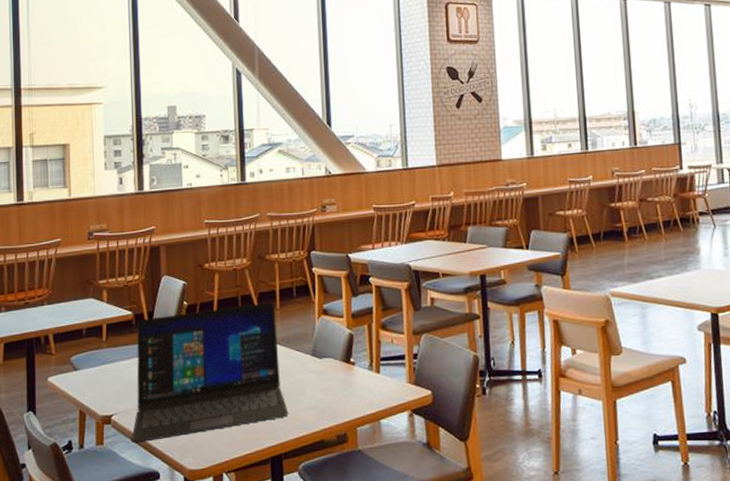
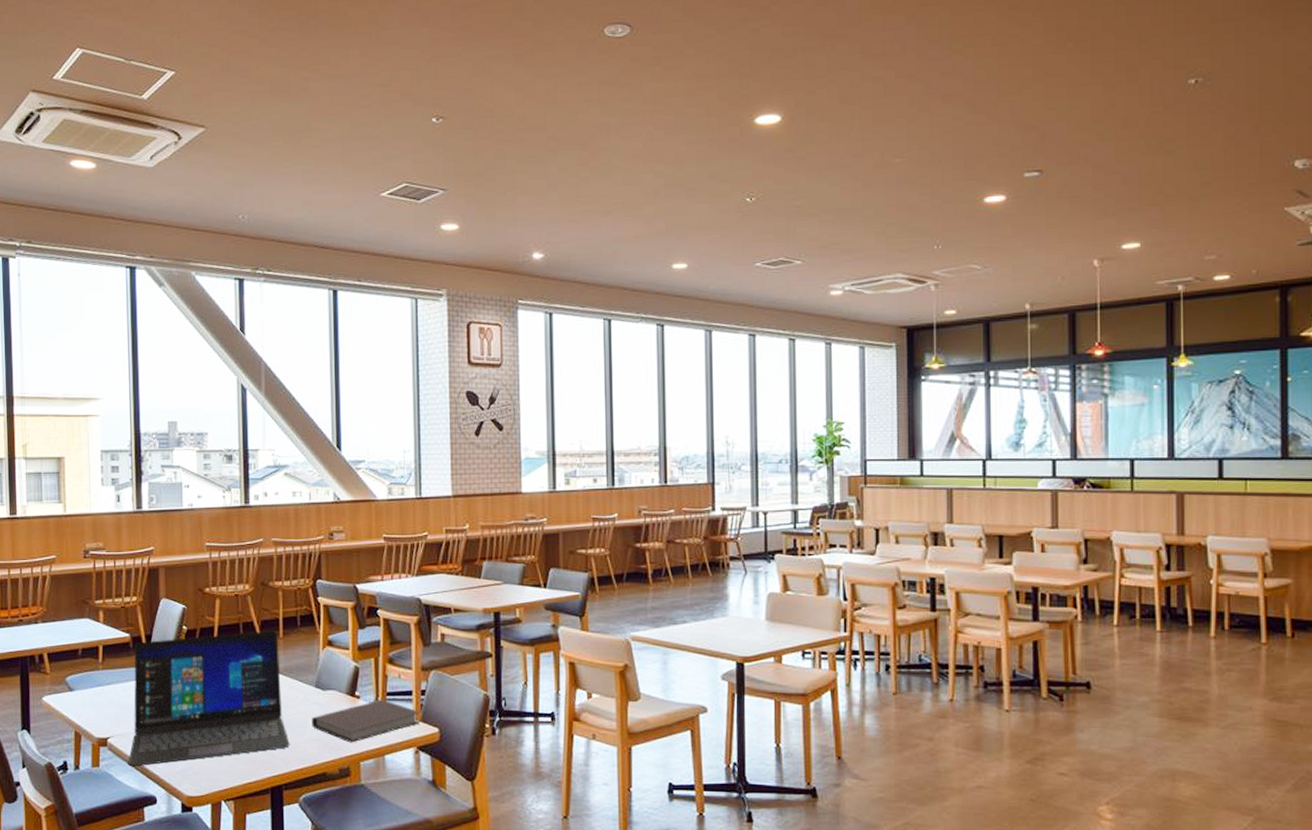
notebook: none [309,364,414,409] -> present [311,699,421,743]

